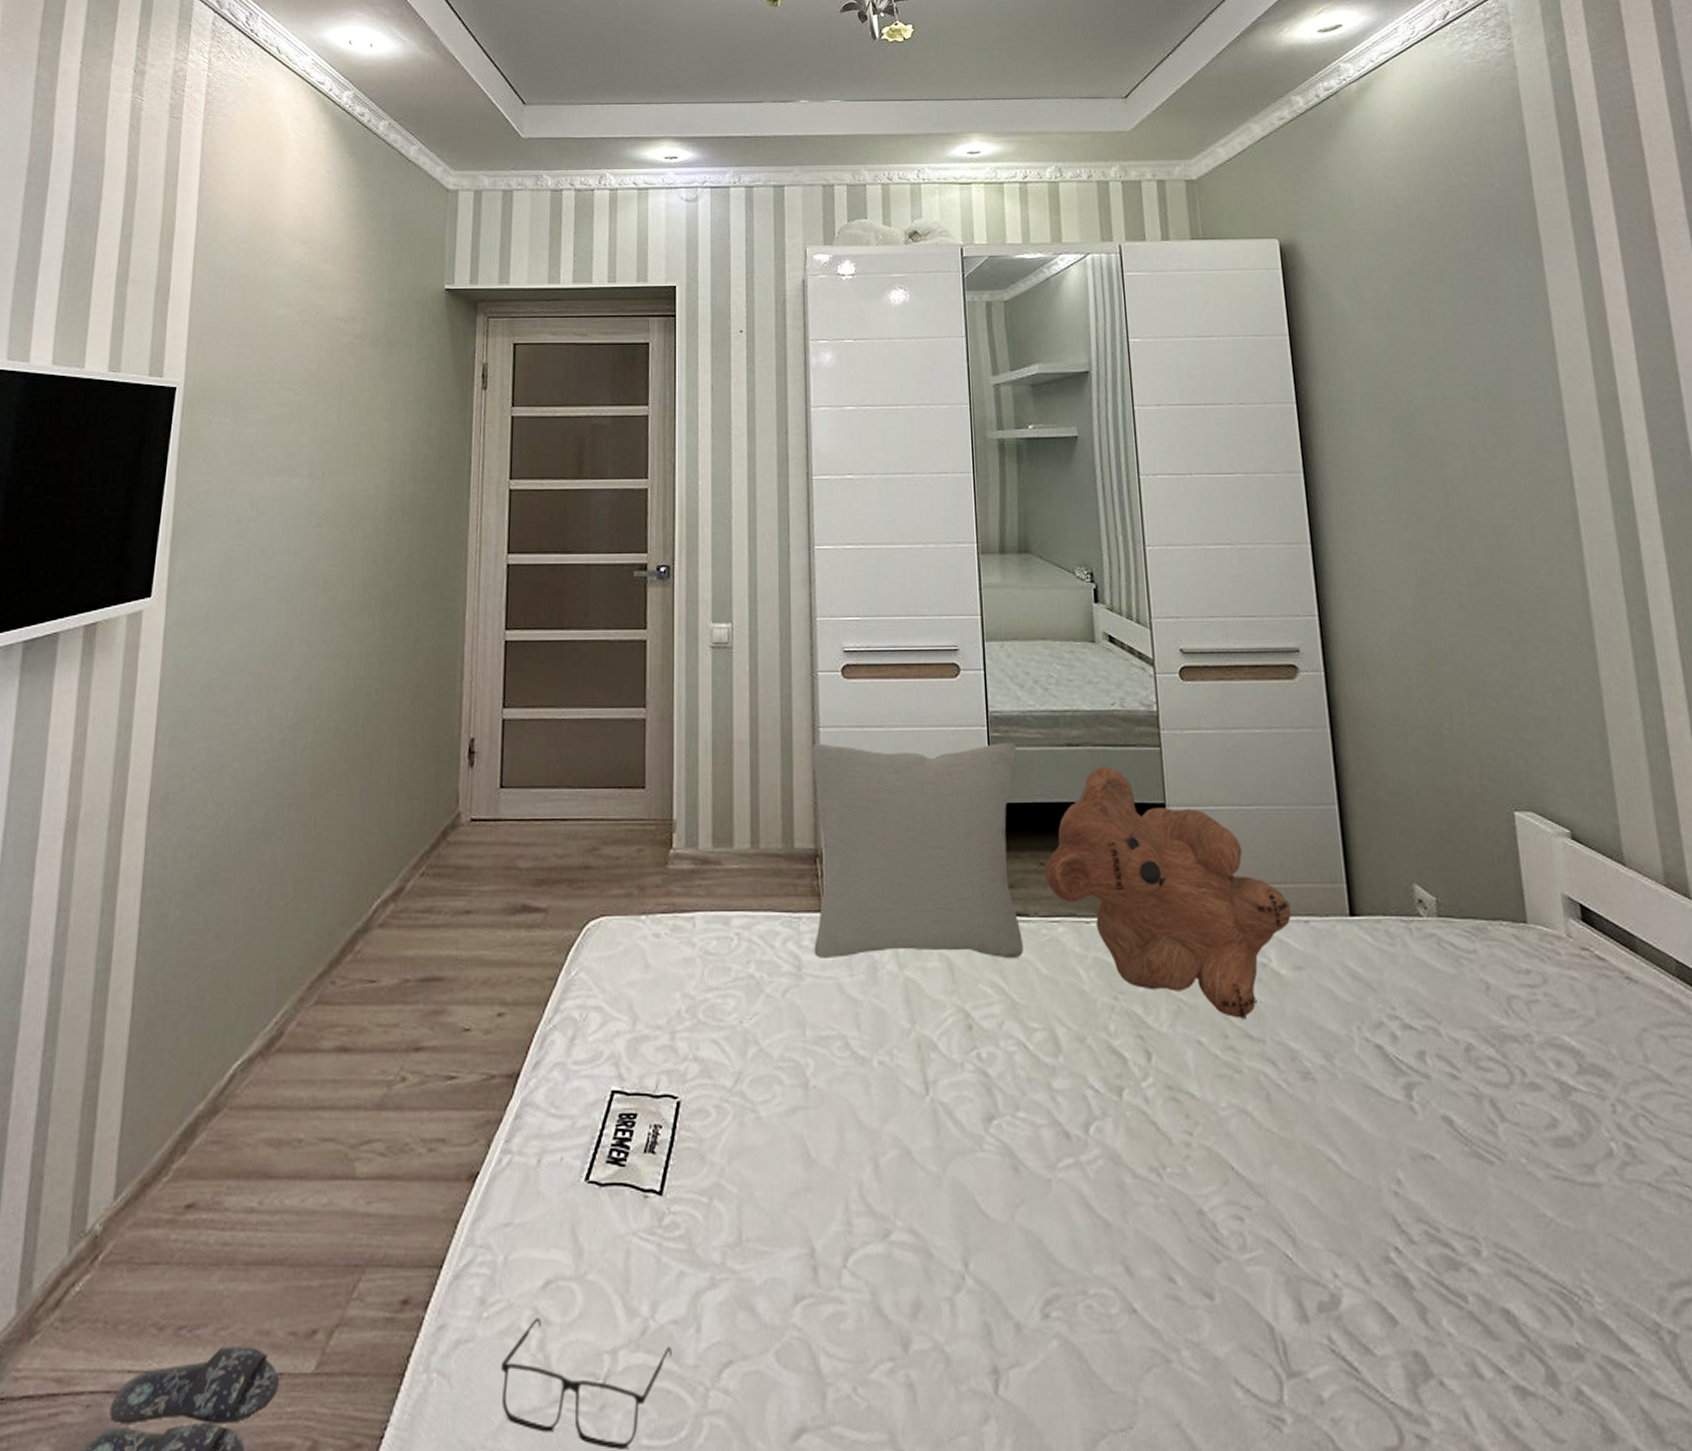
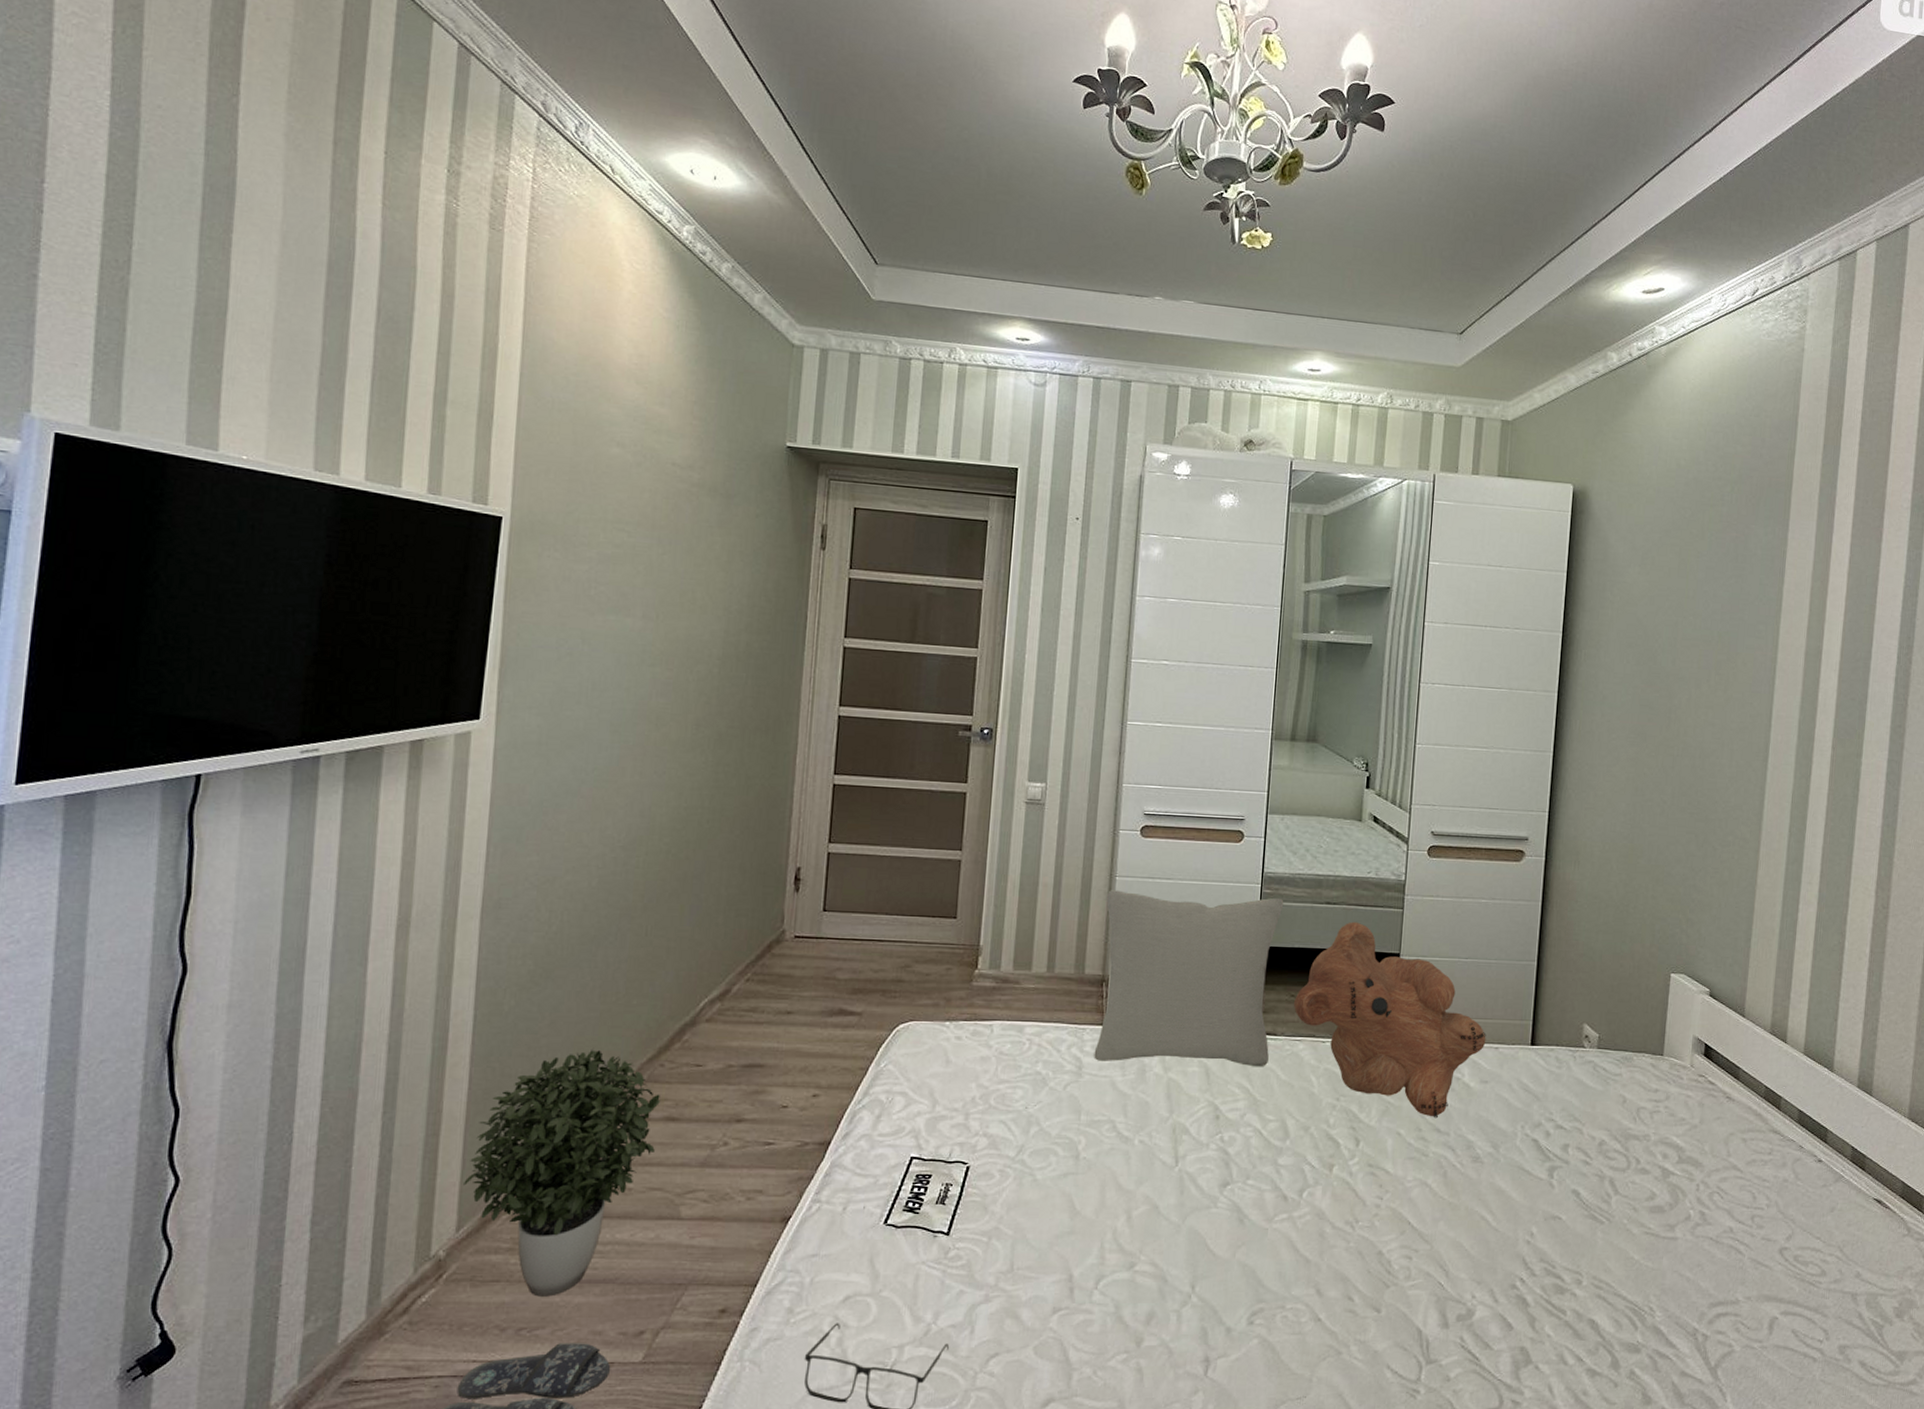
potted plant: none [123,964,332,1284] -> present [463,1047,660,1297]

